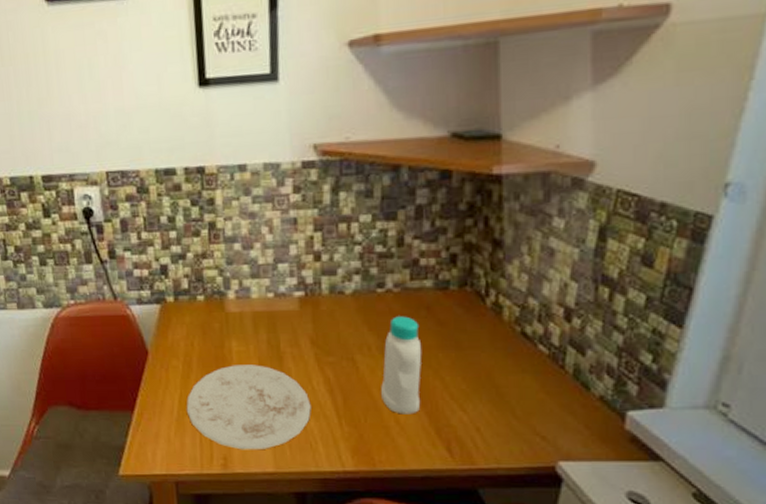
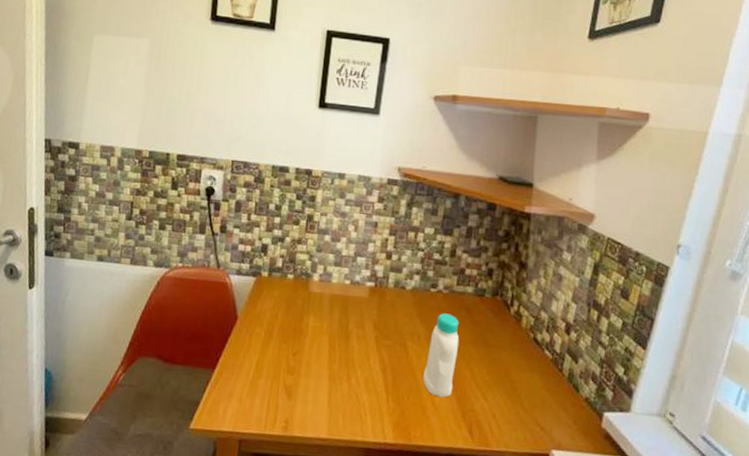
plate: present [186,365,311,450] -> none [261,338,366,417]

